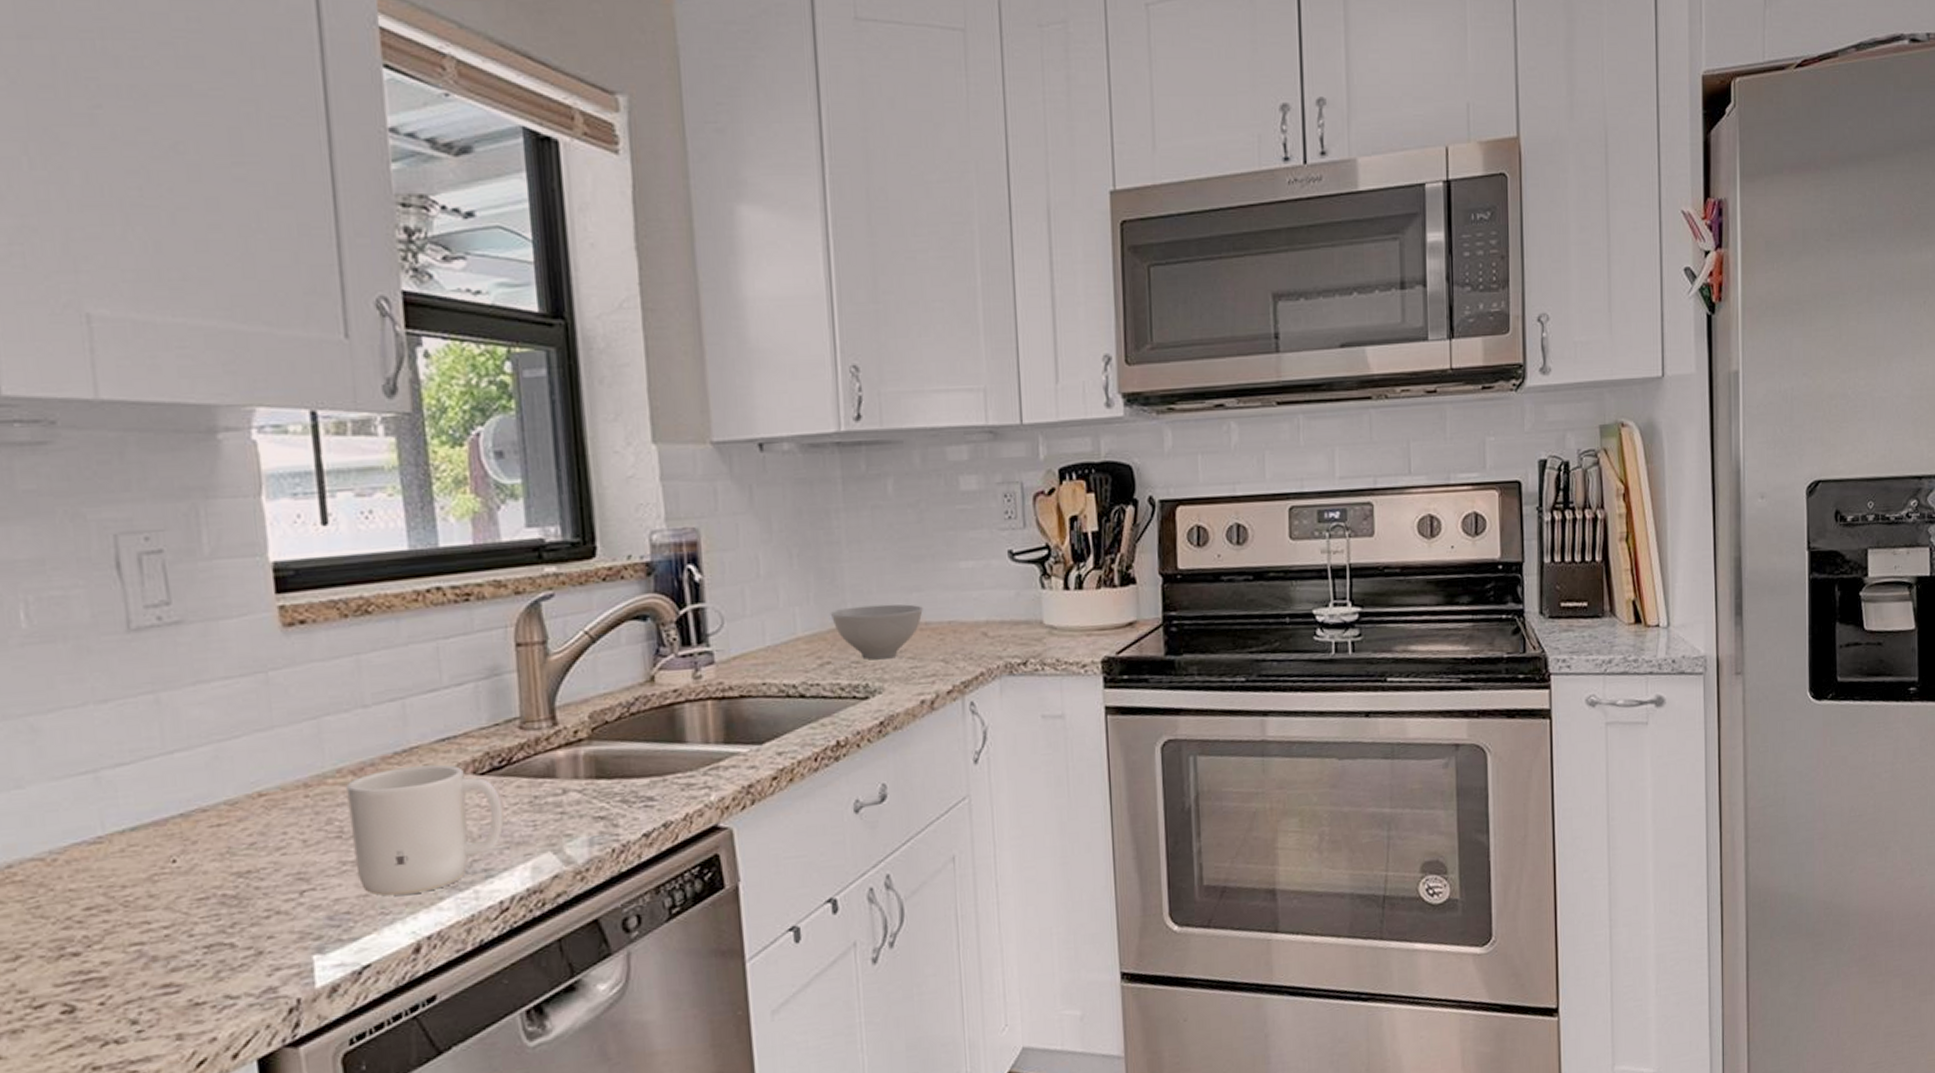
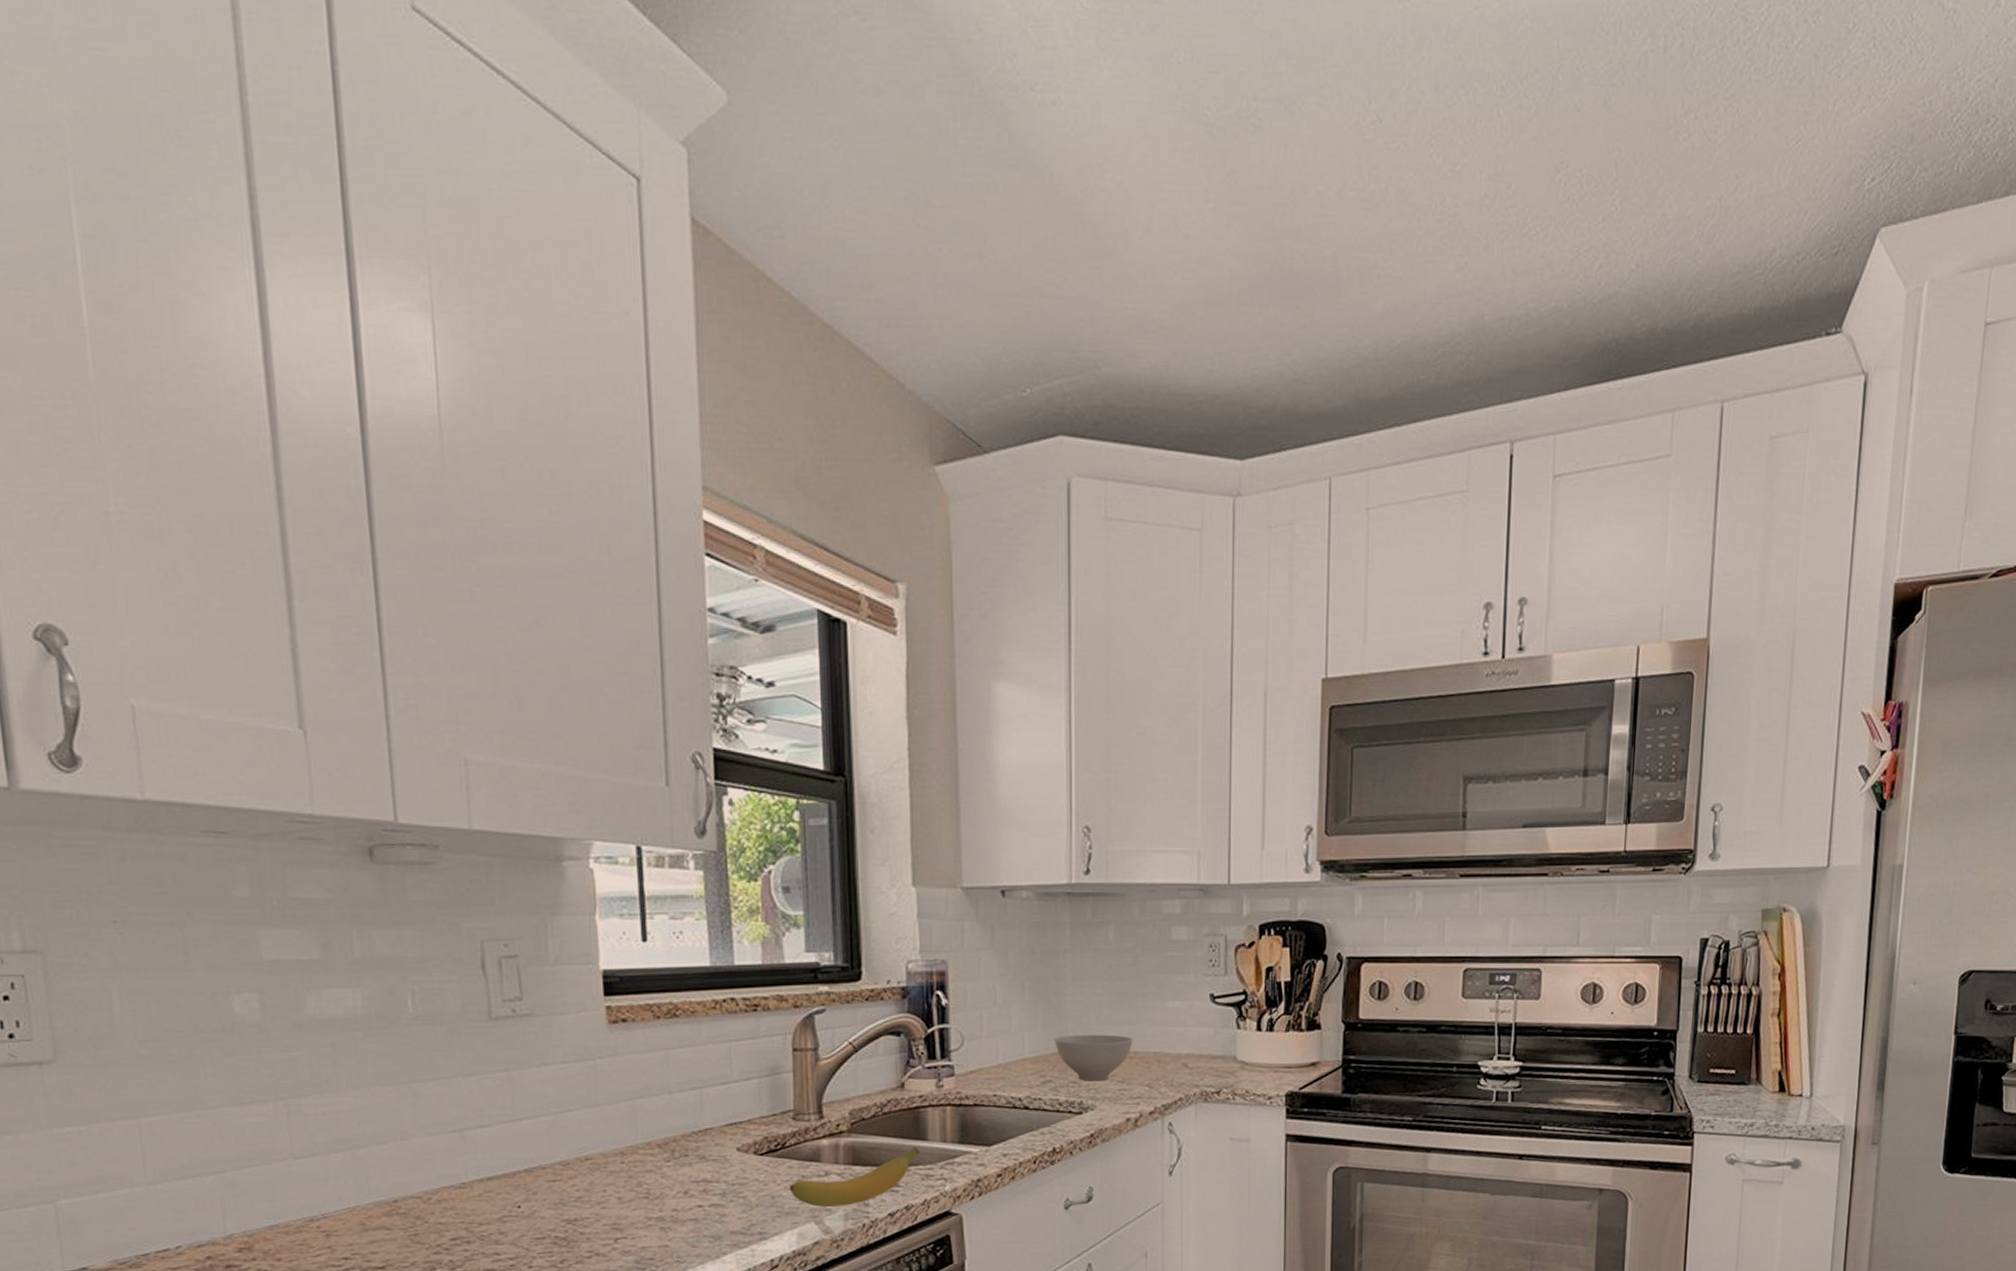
mug: present [346,764,504,896] -> none [654,1144,777,1248]
banana: none [518,752,677,832] -> present [789,1147,920,1208]

